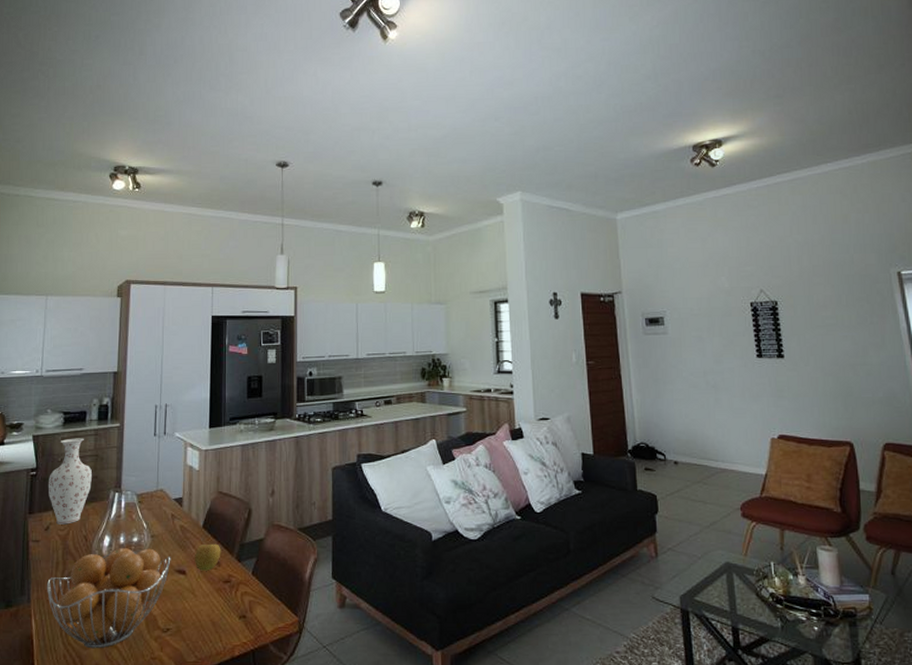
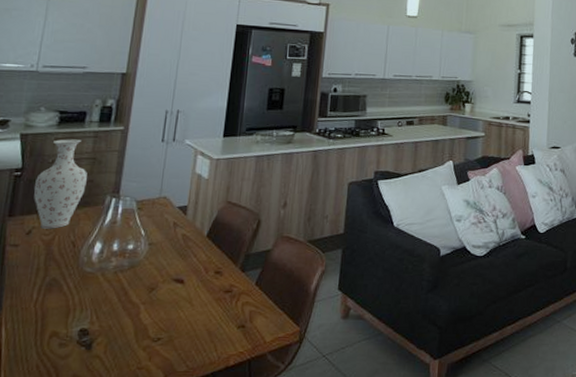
fruit basket: present [46,548,171,649] -> none [22,255,169,359]
apple: present [194,543,221,571] -> none [194,253,225,280]

